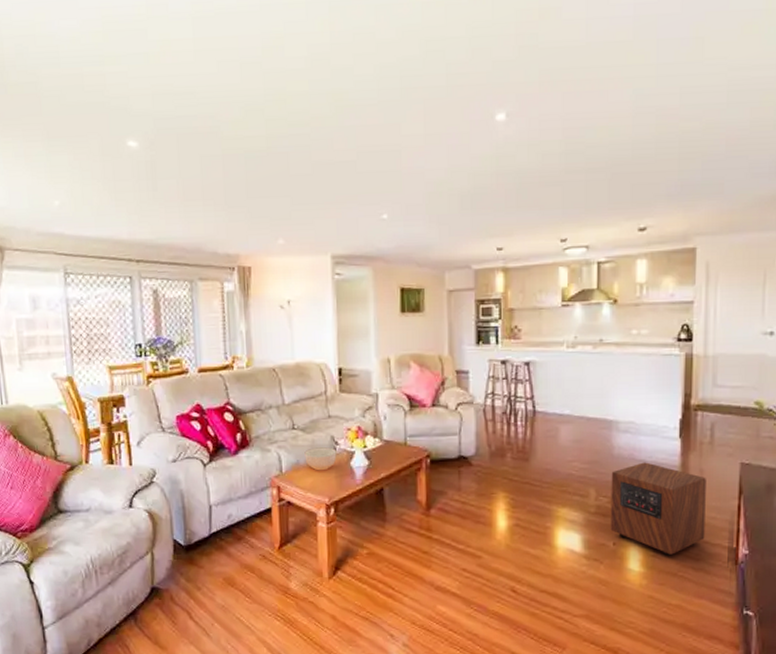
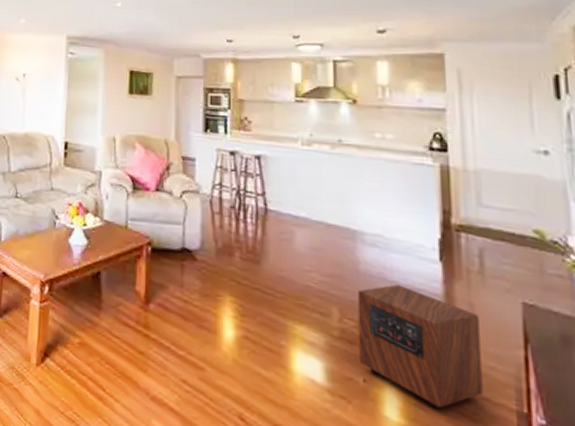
bowl: present [304,447,337,471] -> none [24,219,56,245]

